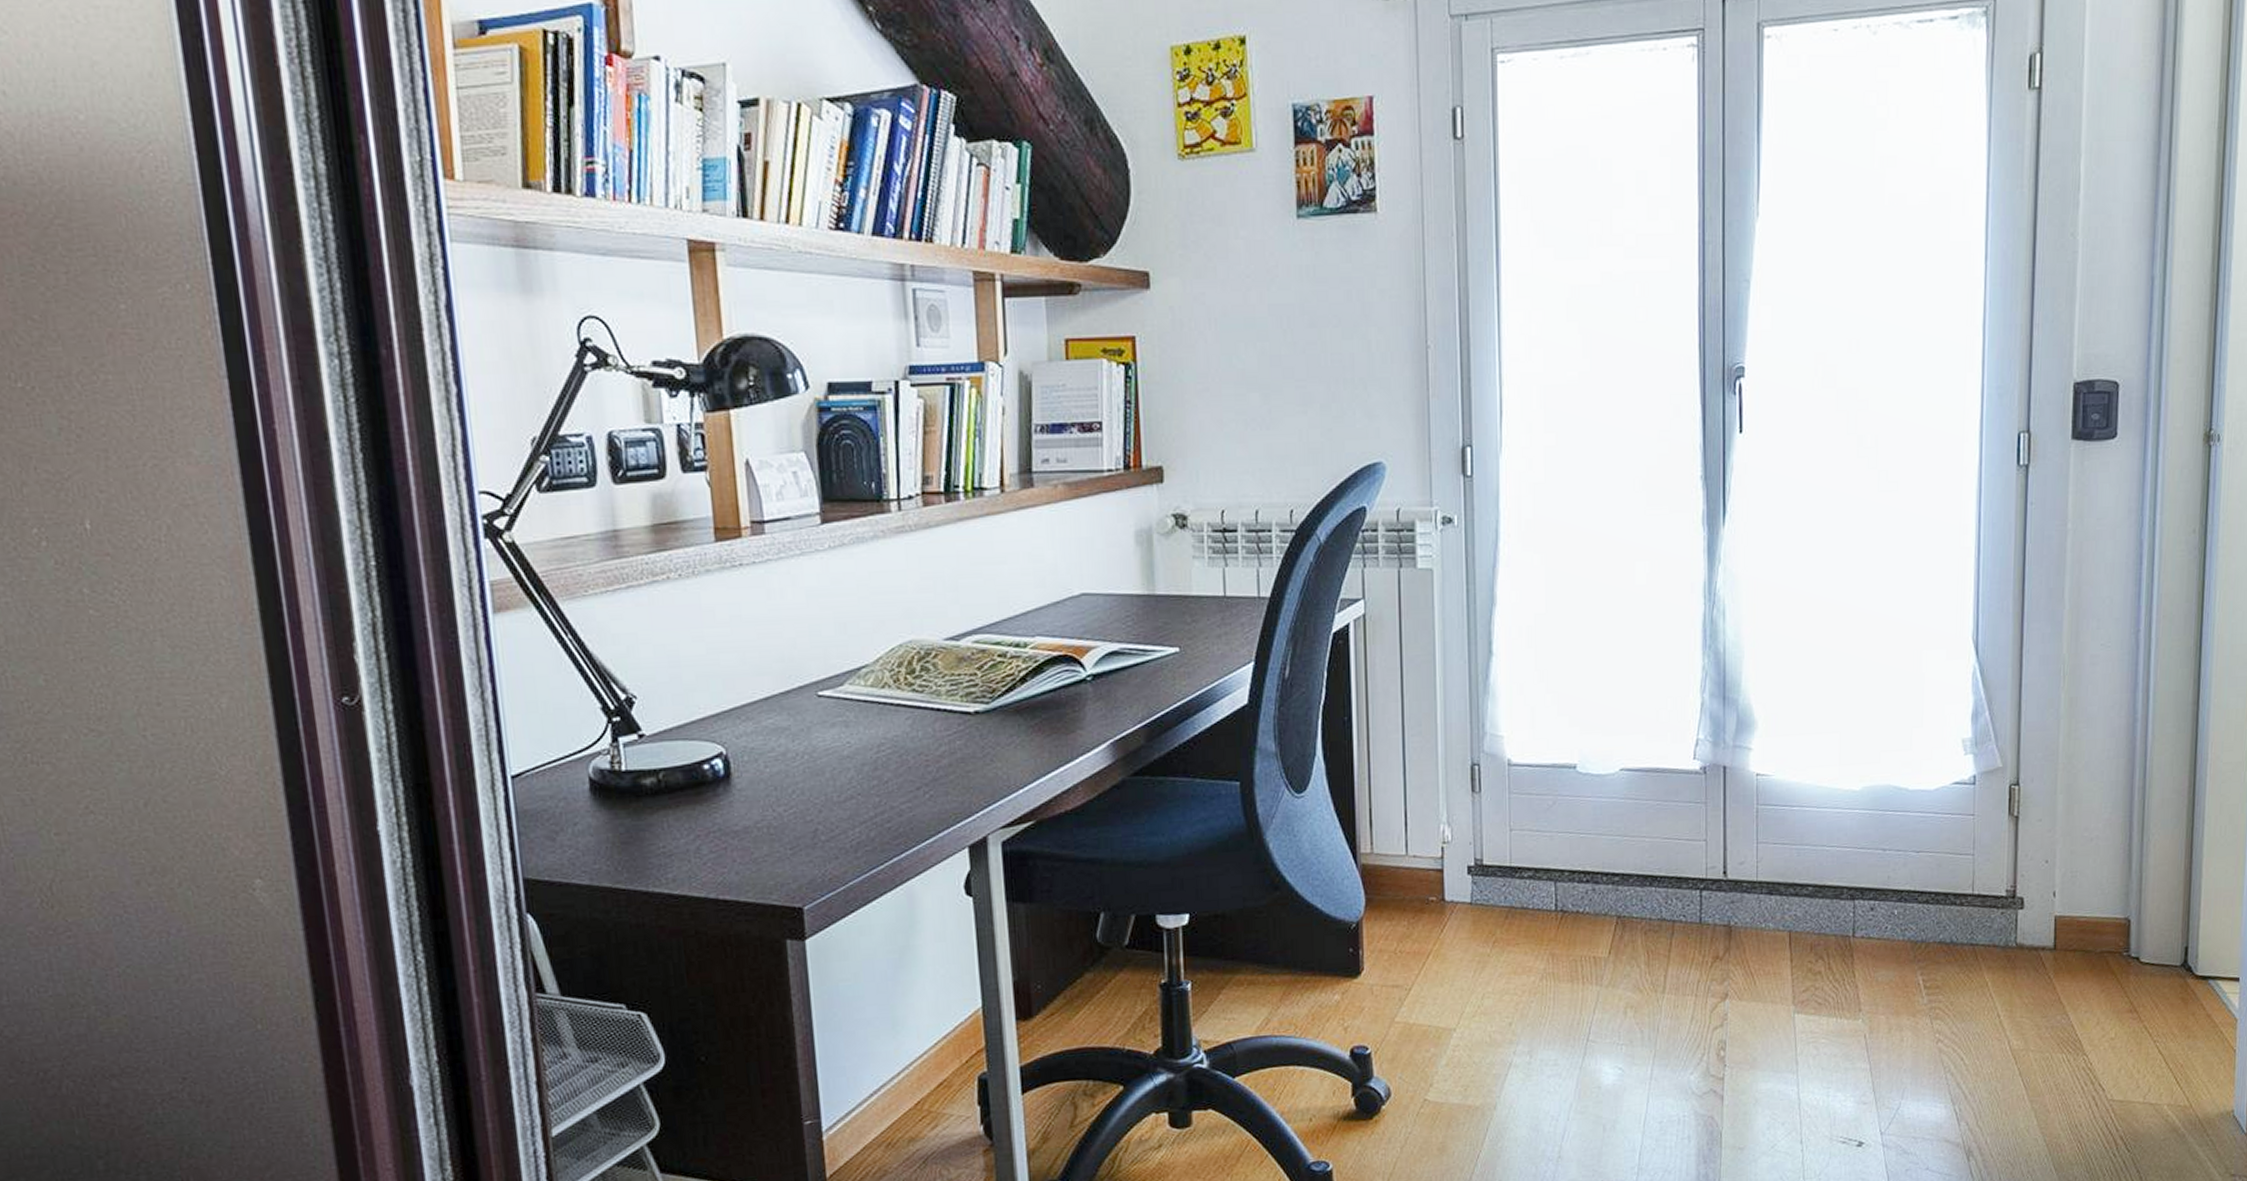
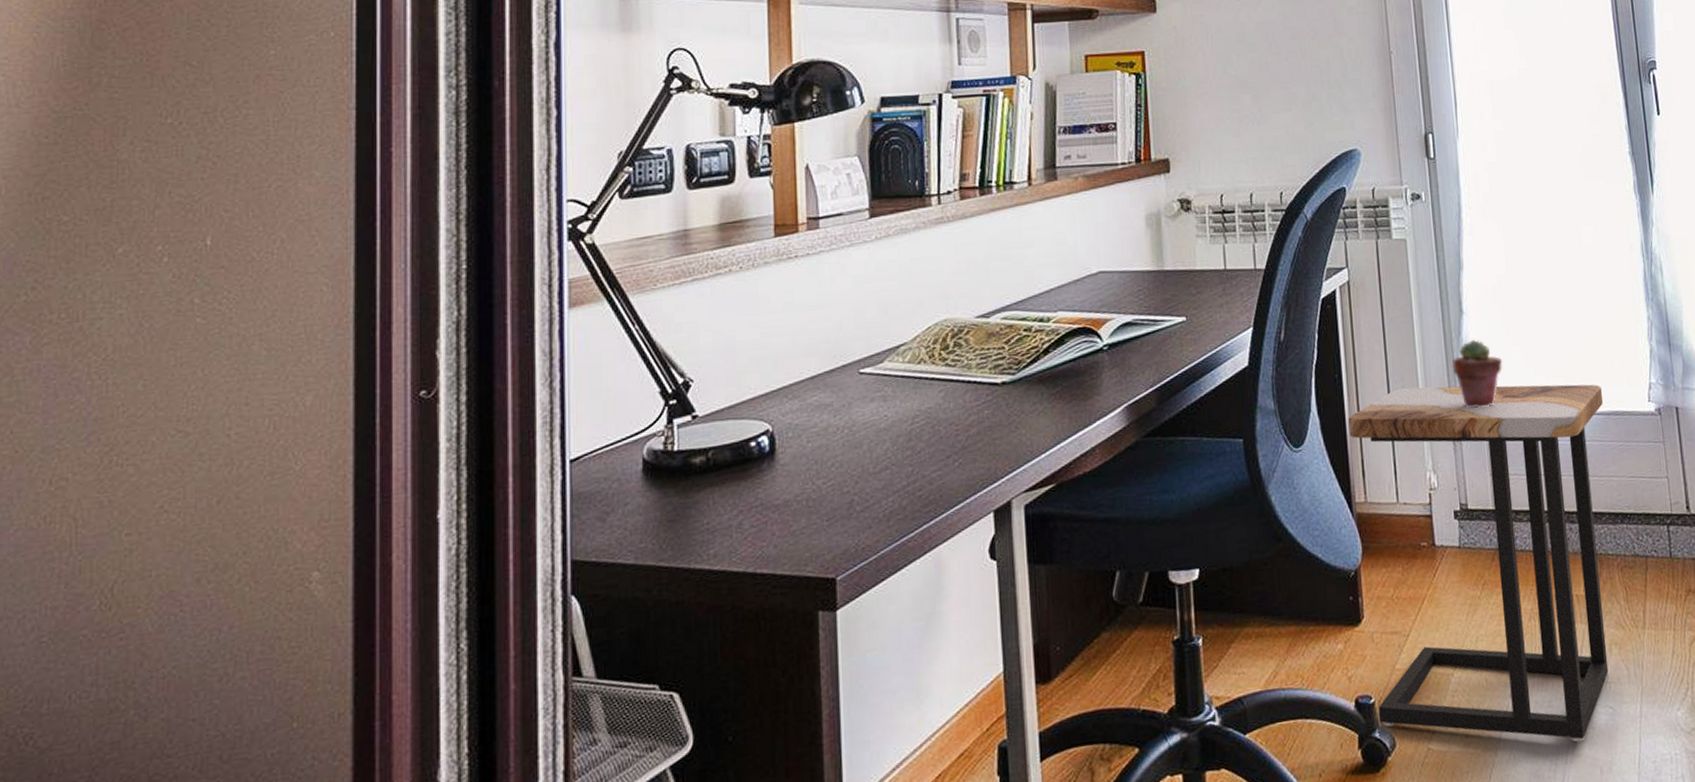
side table: none [1357,733,1642,1100] -> present [1348,384,1609,742]
potted succulent: none [1476,685,1534,759] -> present [1452,340,1503,408]

